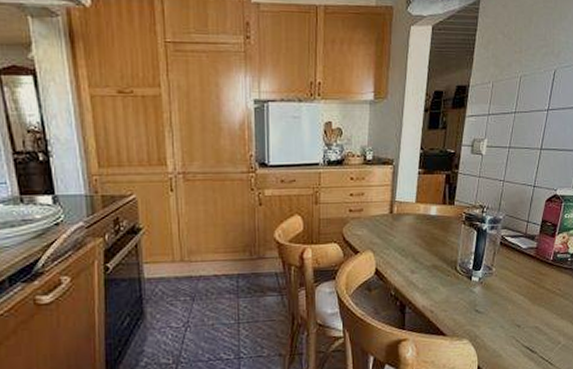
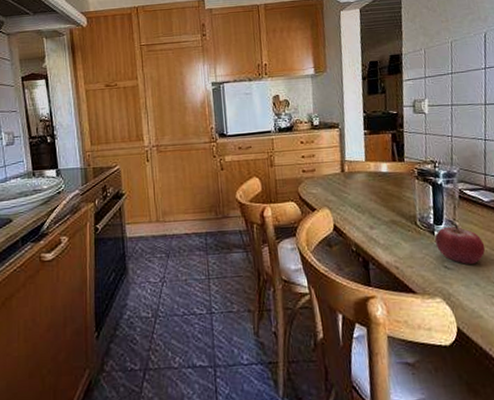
fruit: none [472,269,515,309] -> present [435,223,486,265]

